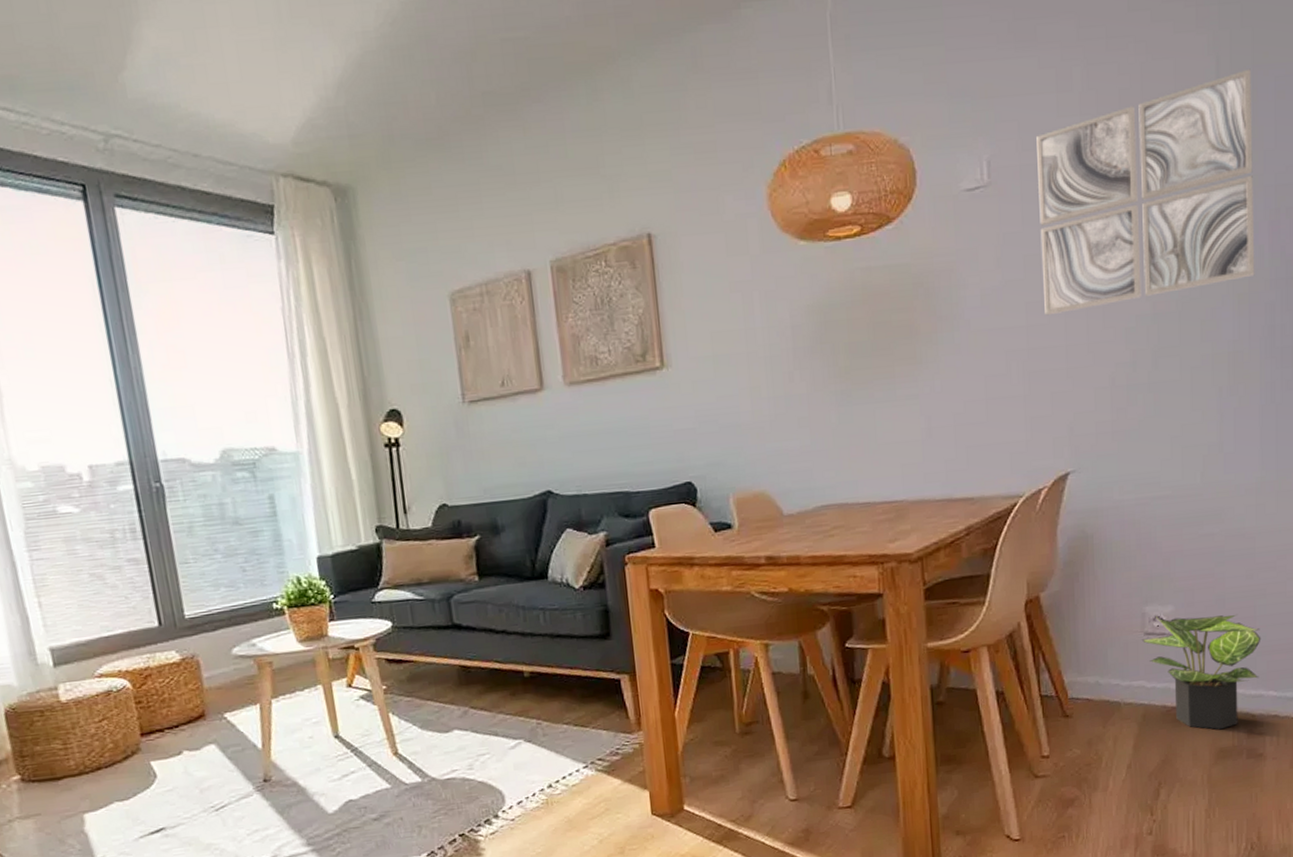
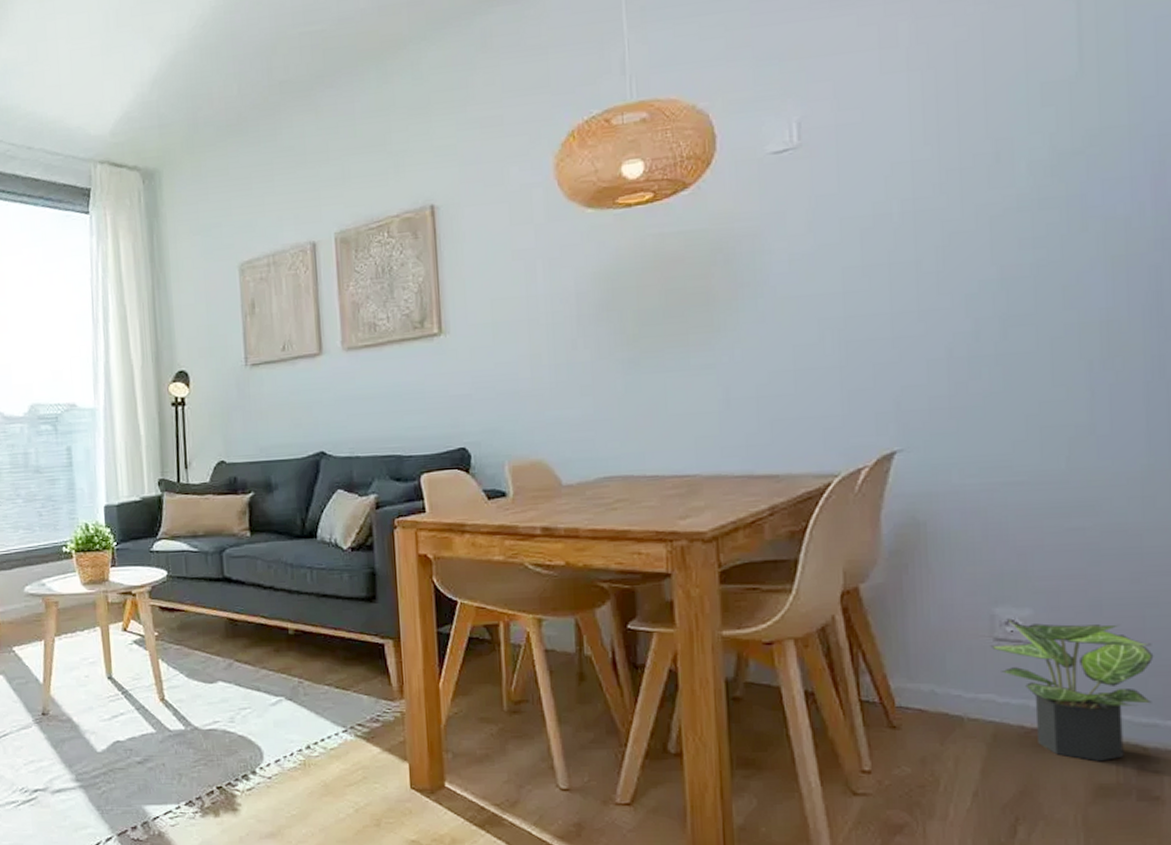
wall art: present [1036,68,1255,316] -> none [855,10,1134,282]

